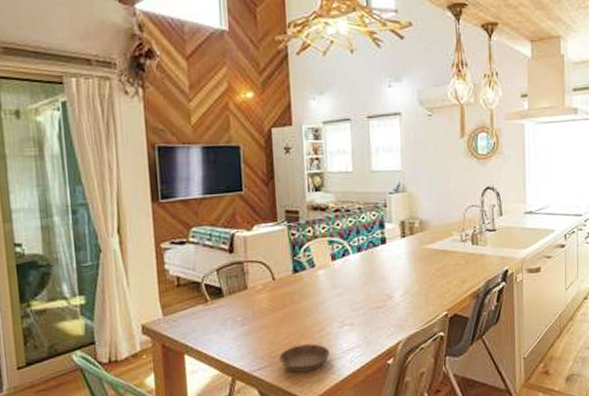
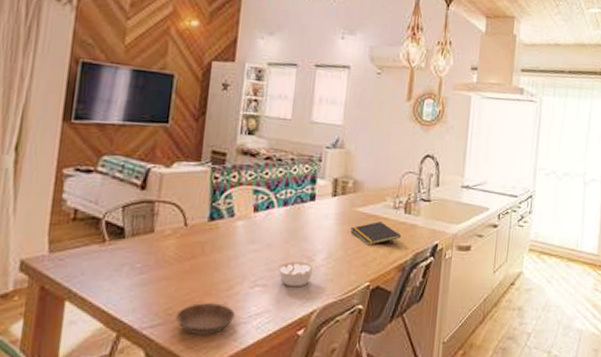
legume: none [360,299,402,323] -> present [276,260,324,287]
notepad: none [423,255,471,278] -> present [351,221,401,246]

